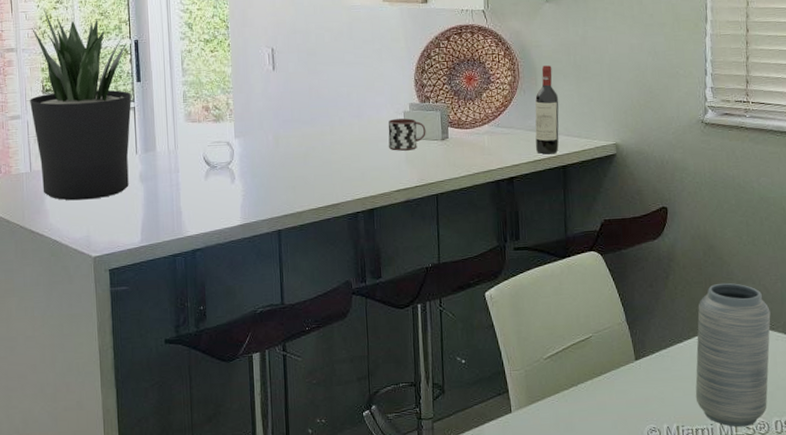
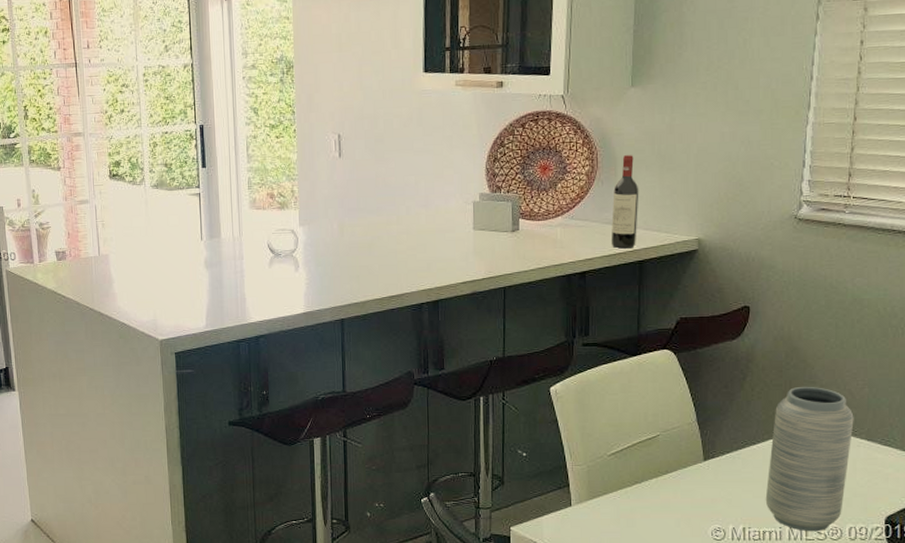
planter: present [30,8,132,201] -> none [97,92,197,285]
cup: present [388,118,426,151] -> none [456,209,496,242]

